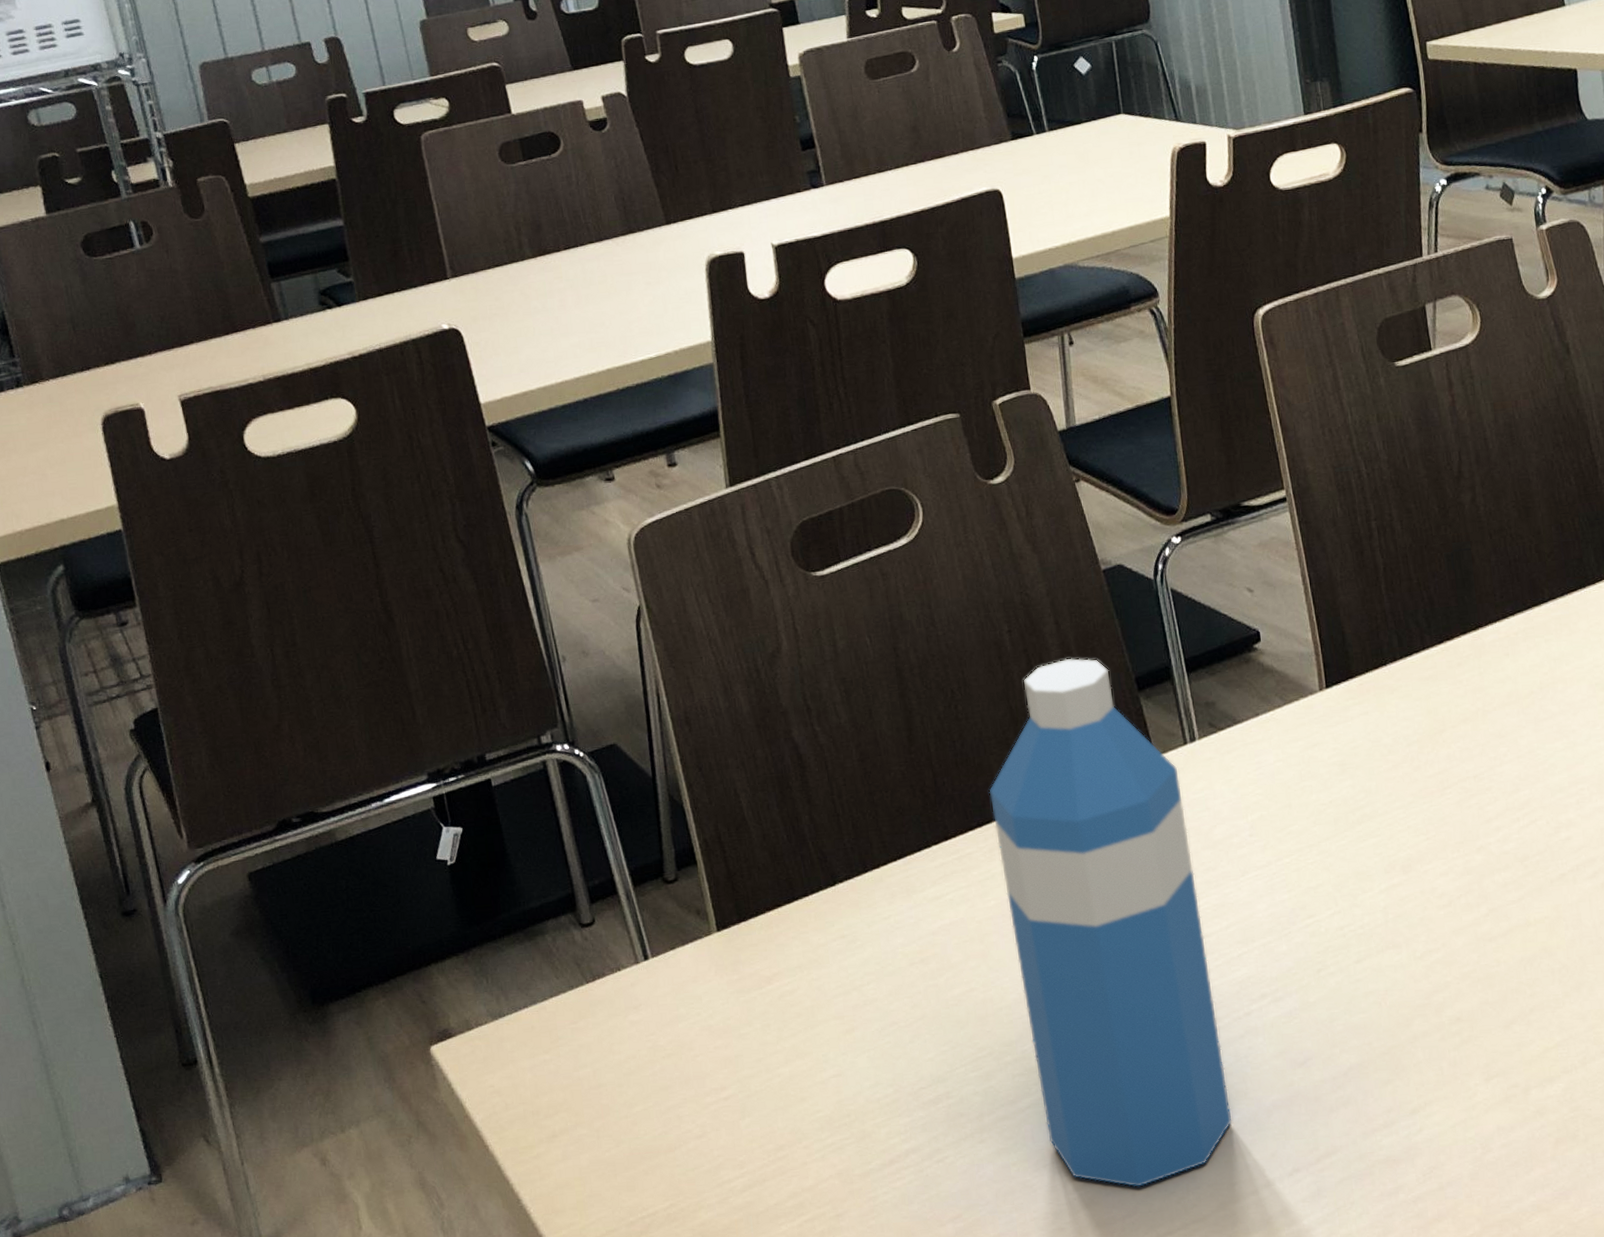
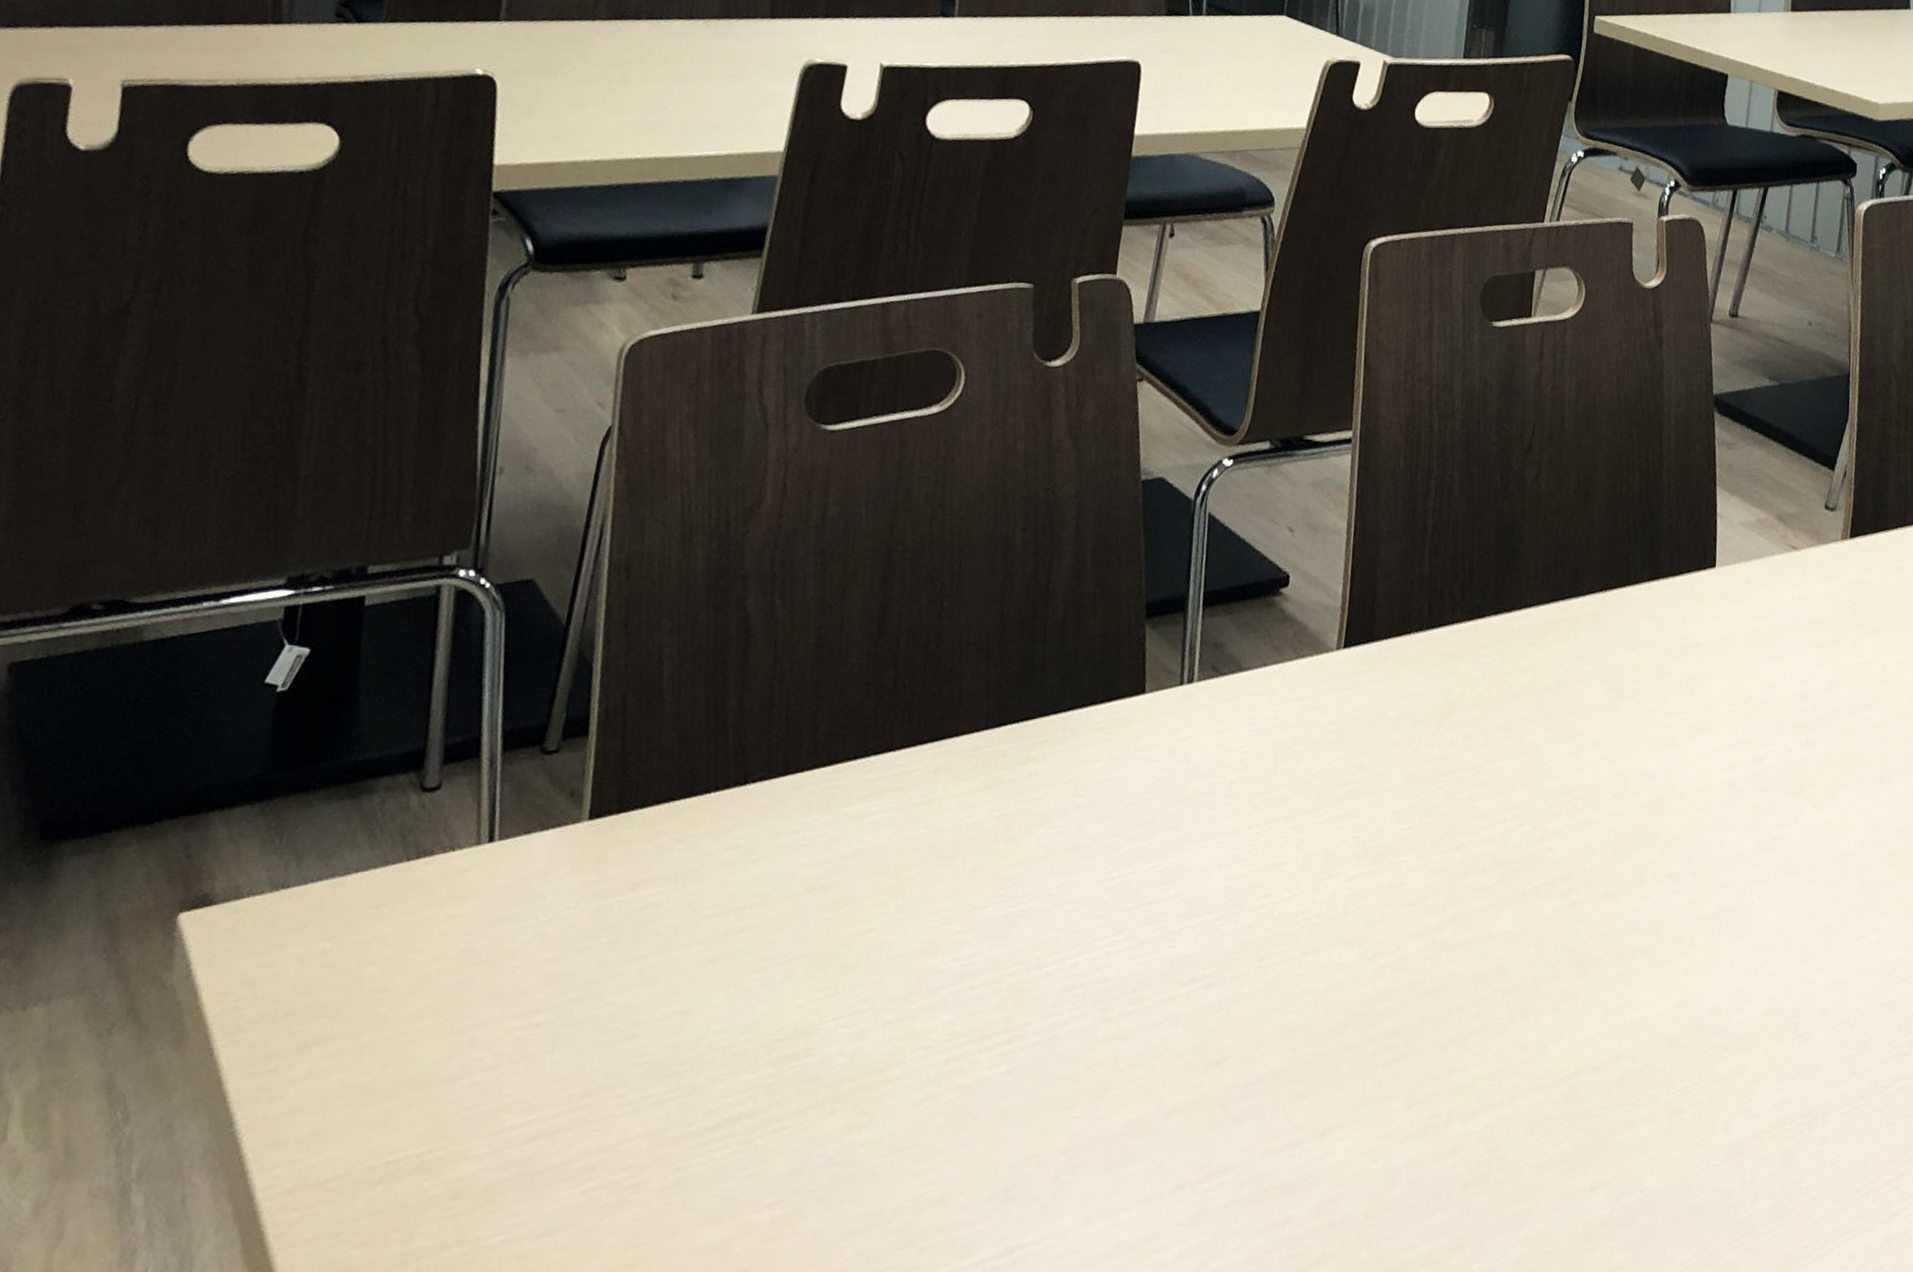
water bottle: present [988,658,1233,1187] -> none [911,569,1167,1188]

